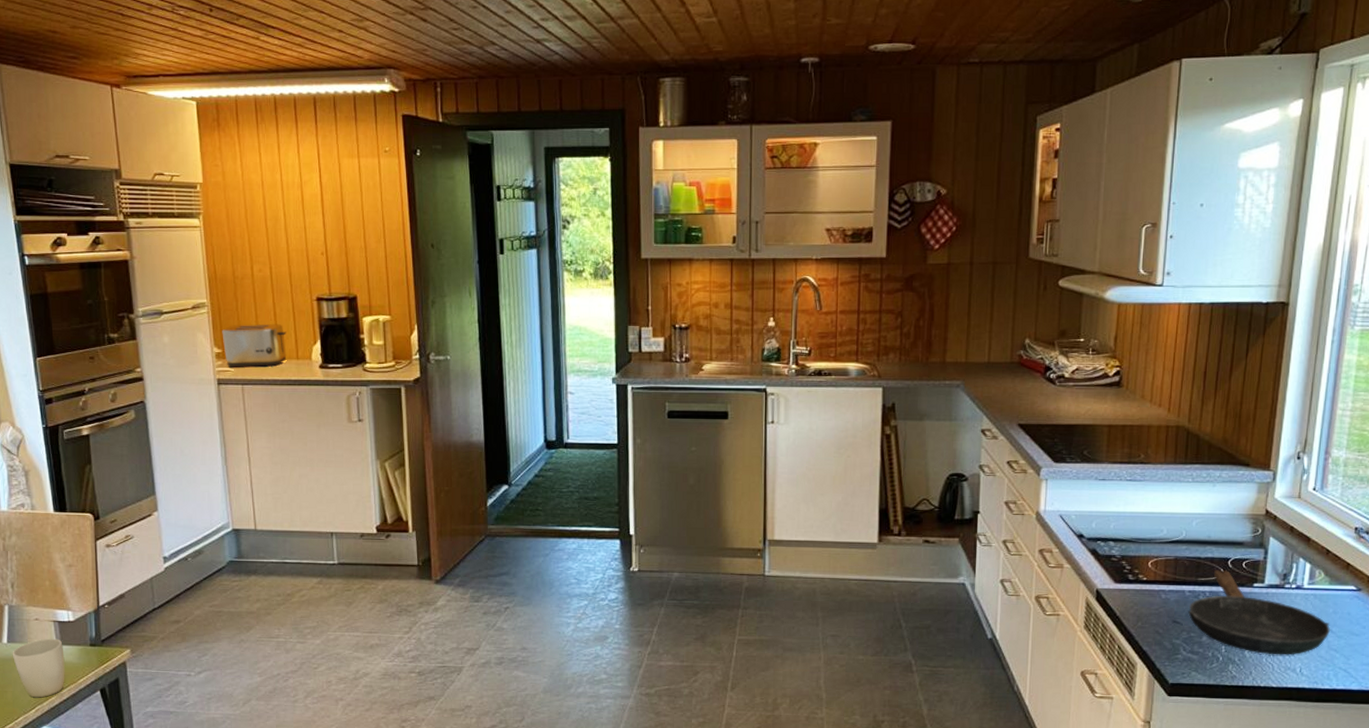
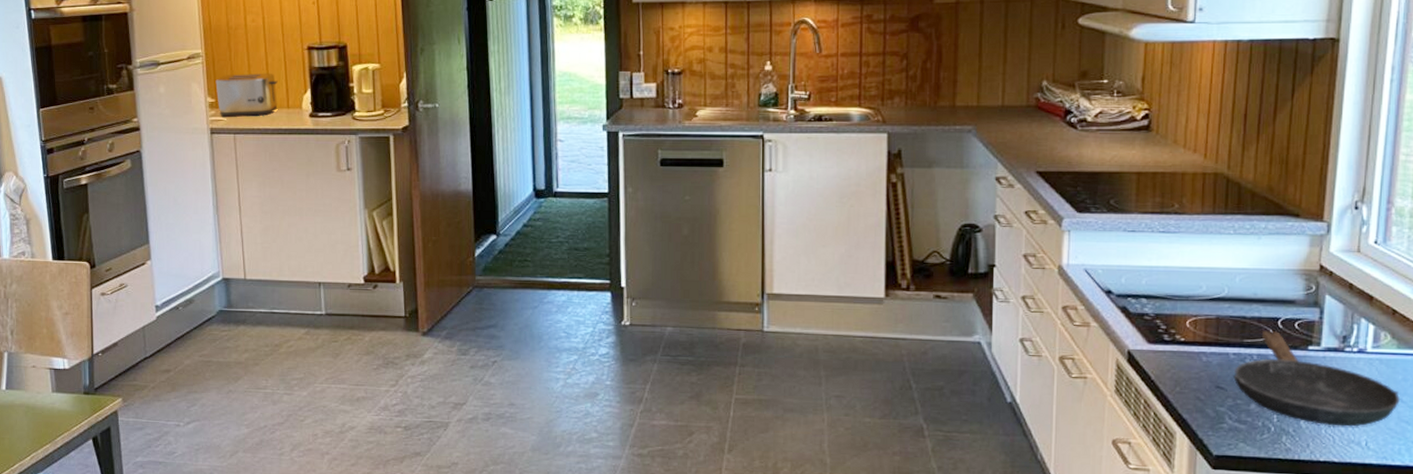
cup: present [12,638,65,698] -> none [10,386,60,445]

